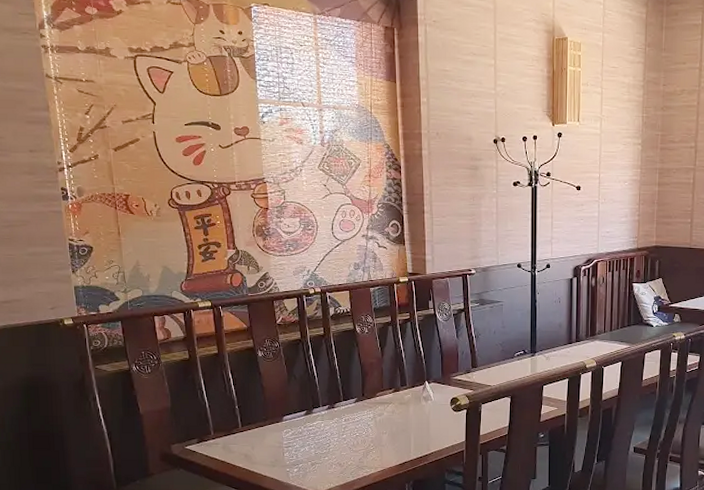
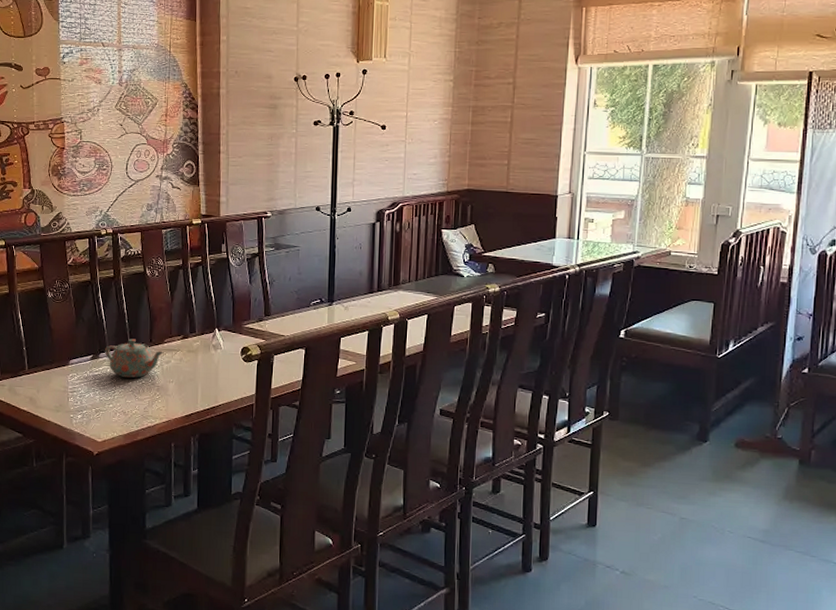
teapot: none [318,393,375,431] -> present [105,338,163,378]

